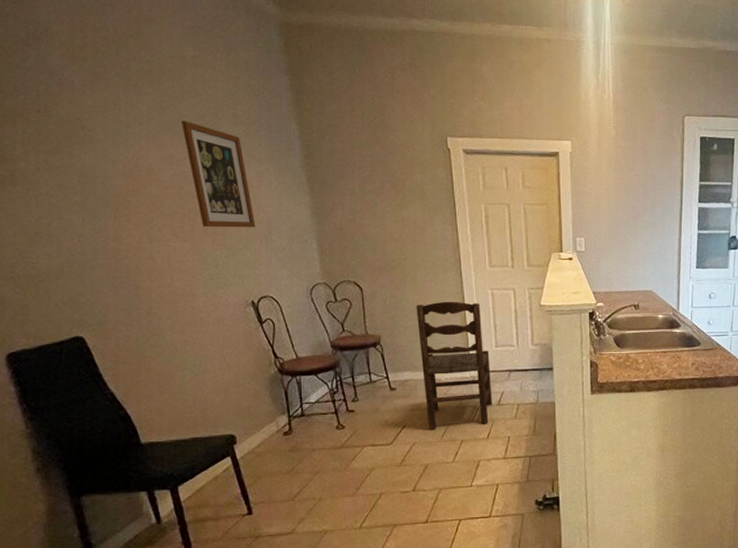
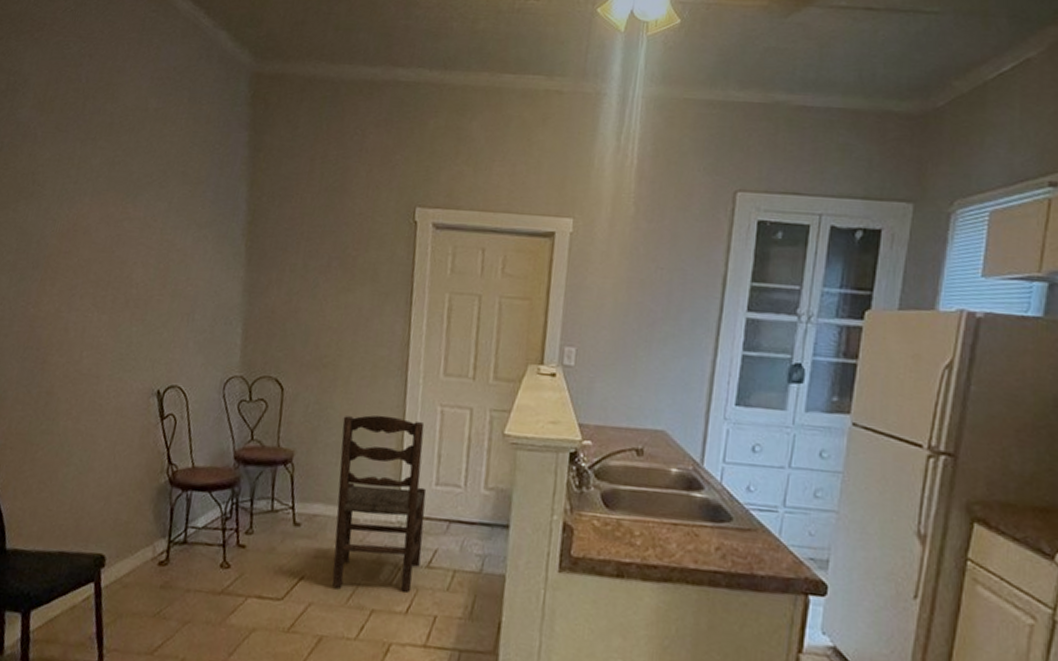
wall art: present [182,121,256,228] -> none [124,178,185,303]

